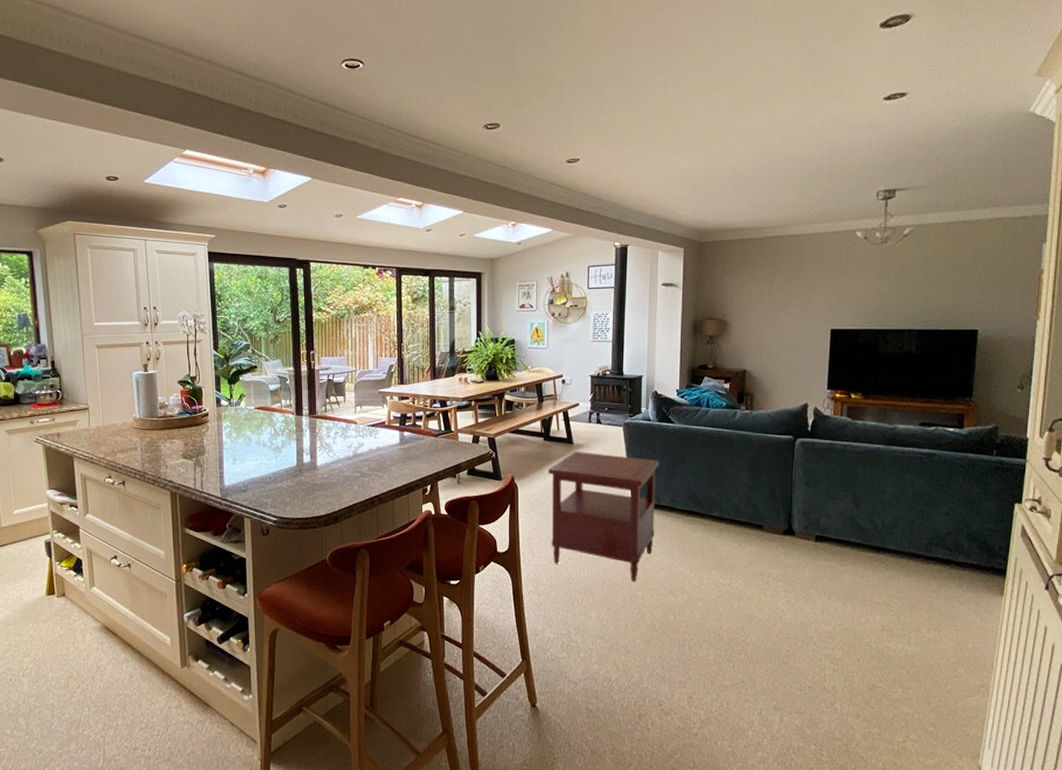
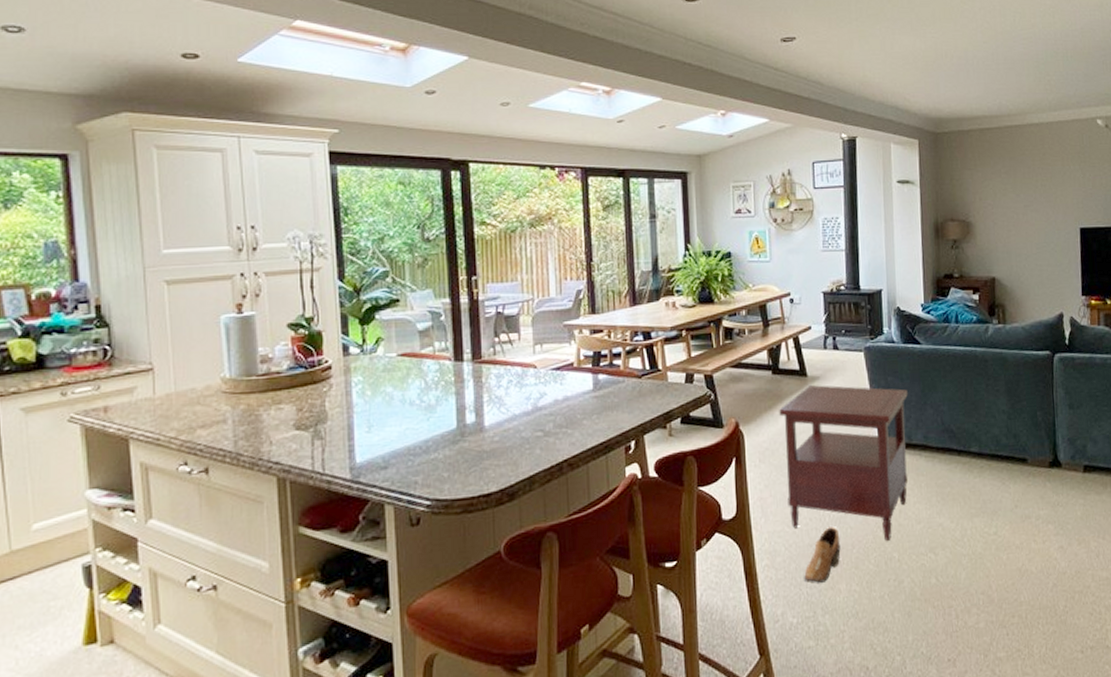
shoe: none [562,566,593,609] -> present [804,527,841,583]

